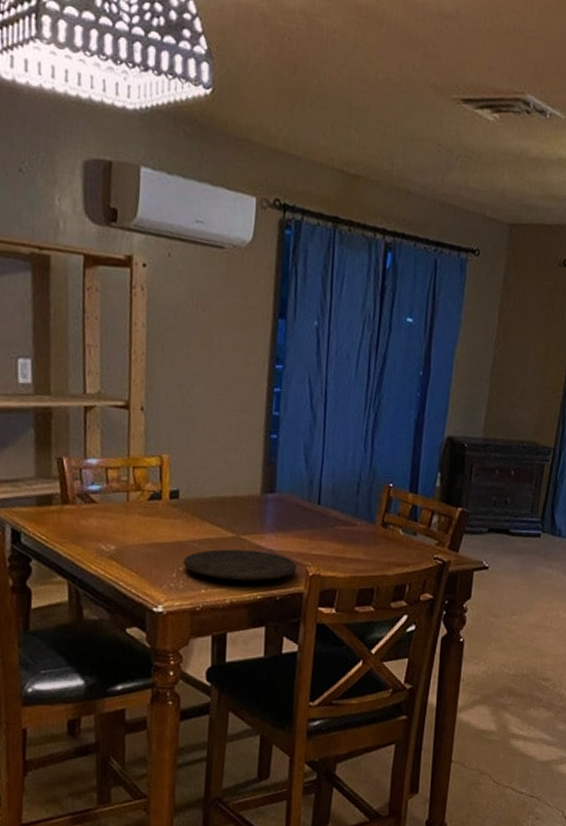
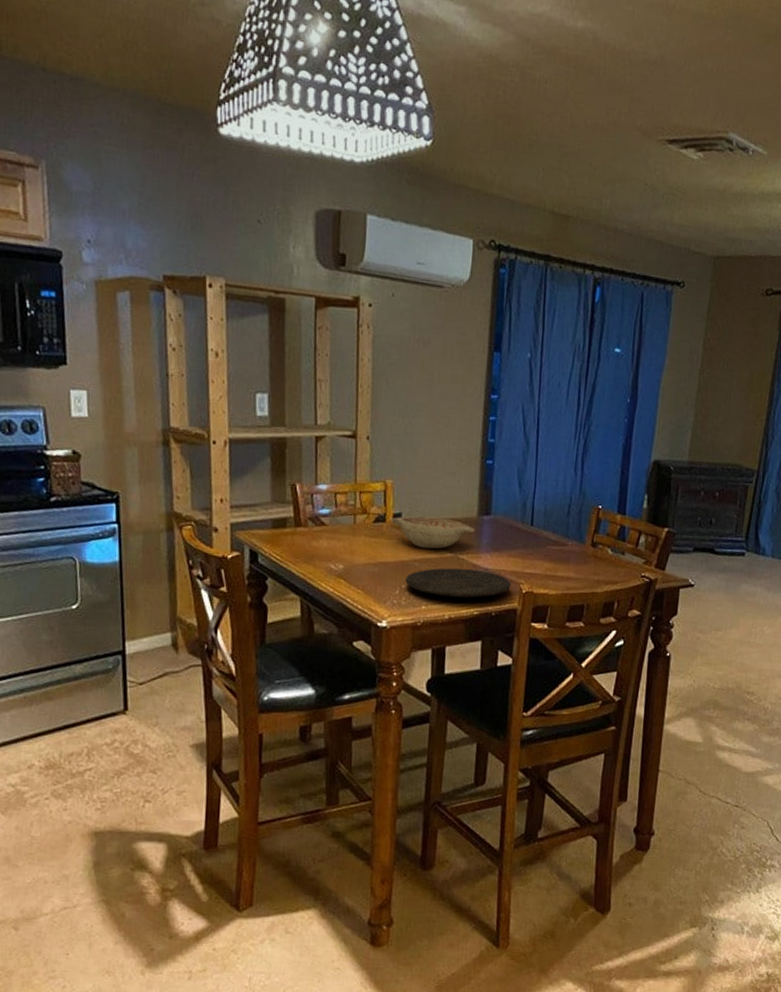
decorative bowl: none [166,494,259,529] -> present [389,516,476,549]

